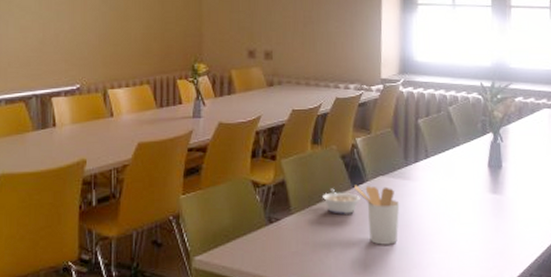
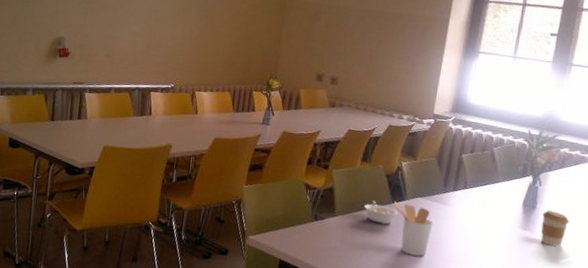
coffee cup: none [509,168,537,207] -> present [540,210,570,247]

